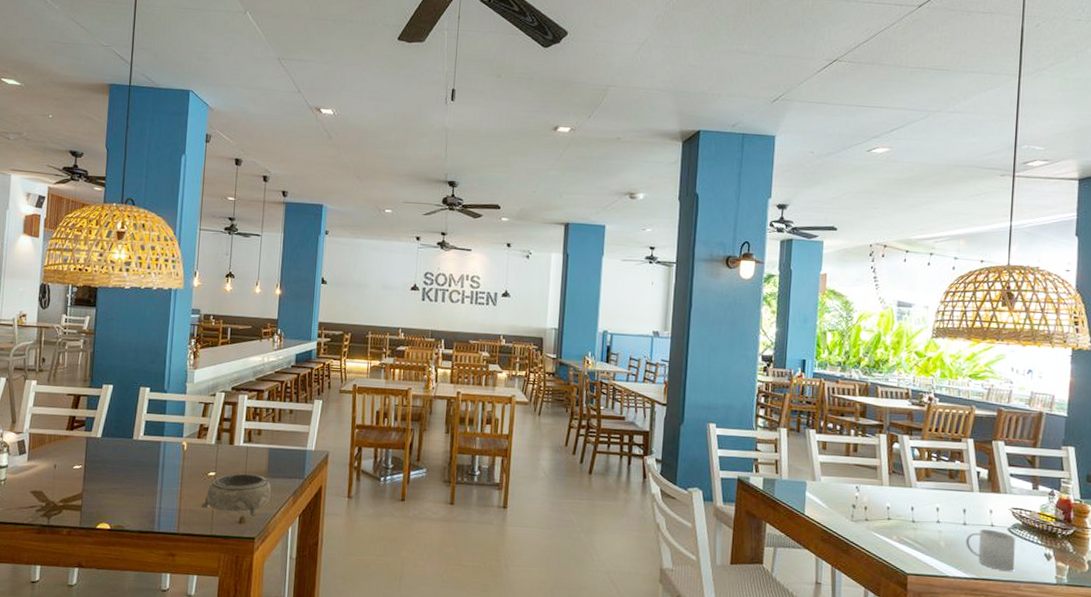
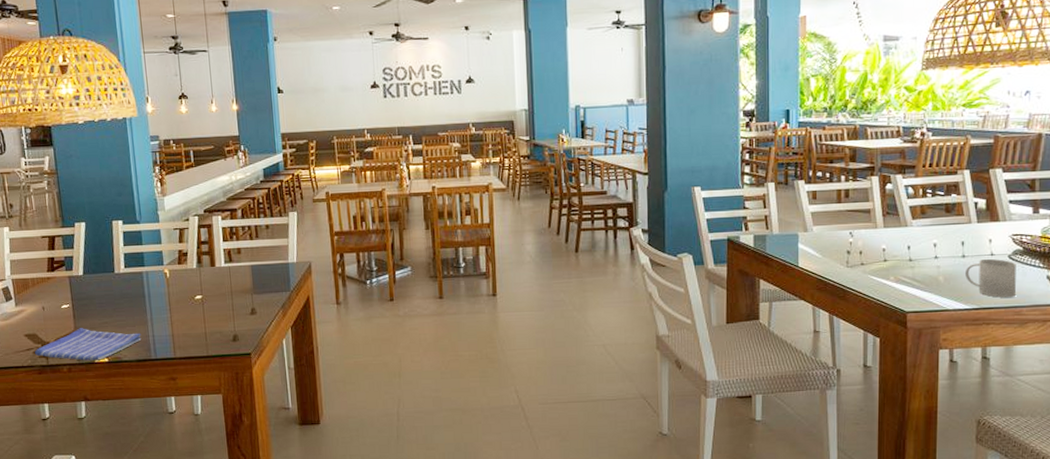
dish towel: none [37,491,148,527] -> present [35,328,142,361]
decorative bowl: present [201,473,271,516] -> none [194,292,260,333]

